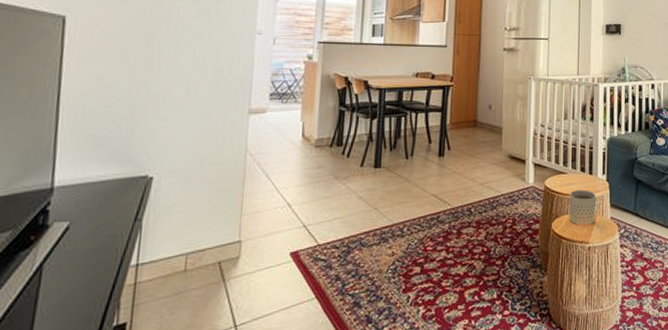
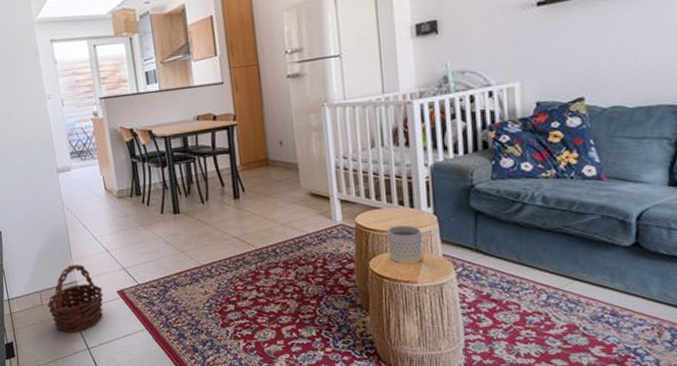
basket: none [192,221,273,306] -> present [47,264,104,333]

